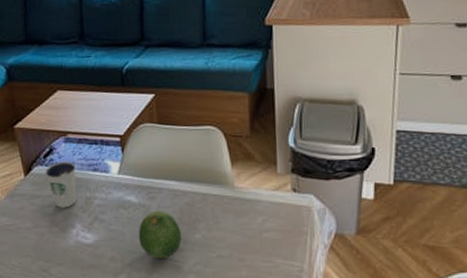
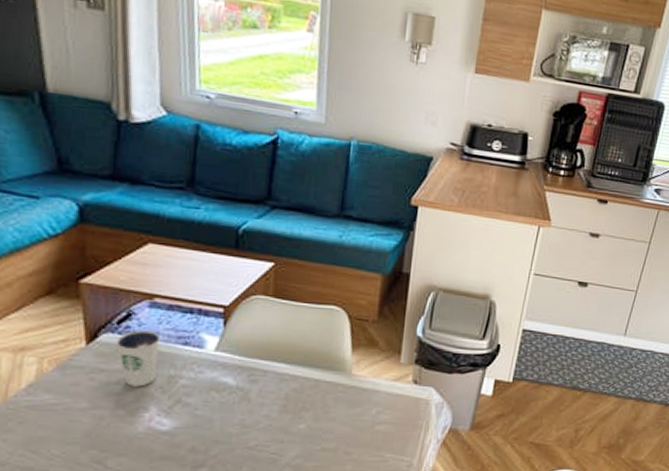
fruit: present [138,210,182,259] -> none [230,395,284,451]

